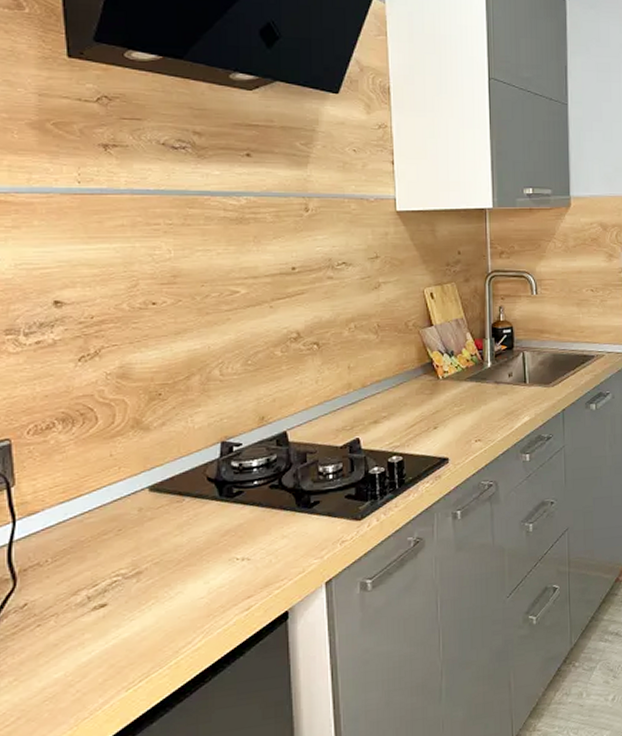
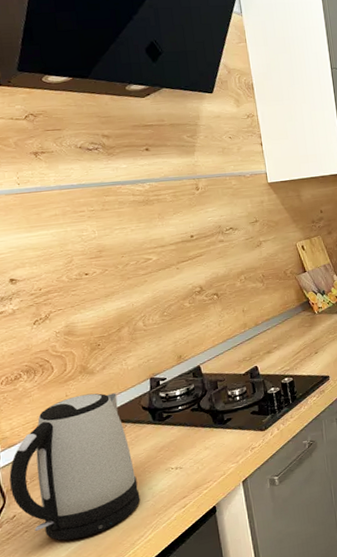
kettle: none [25,455,192,641] -> present [9,393,141,541]

